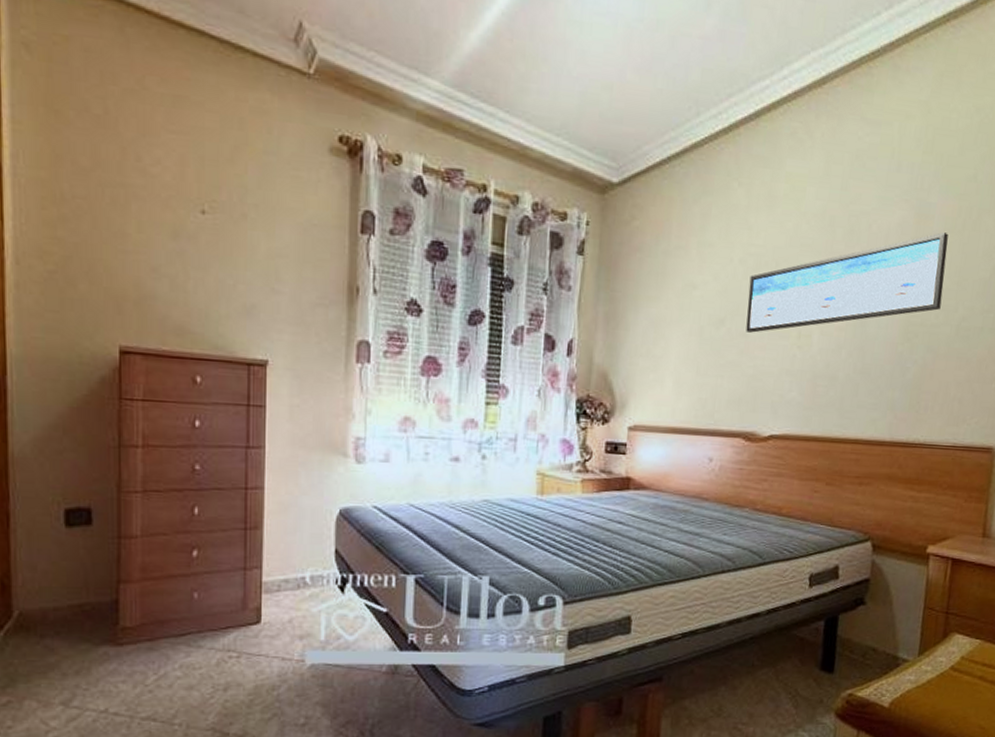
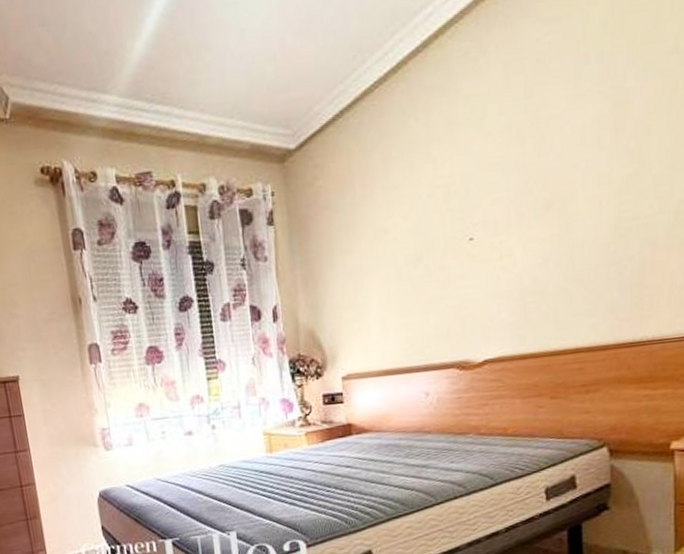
wall art: present [746,232,948,333] -> none [441,115,655,265]

